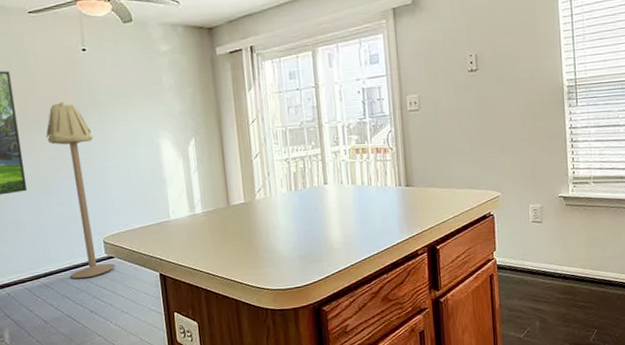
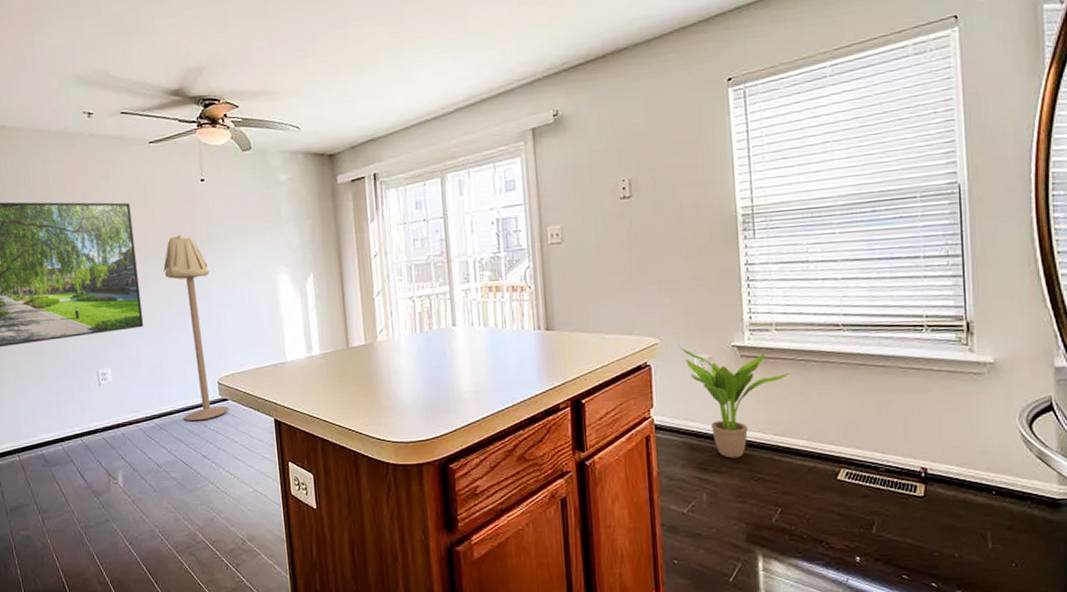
potted plant: none [515,196,604,291] -> present [677,344,789,458]

